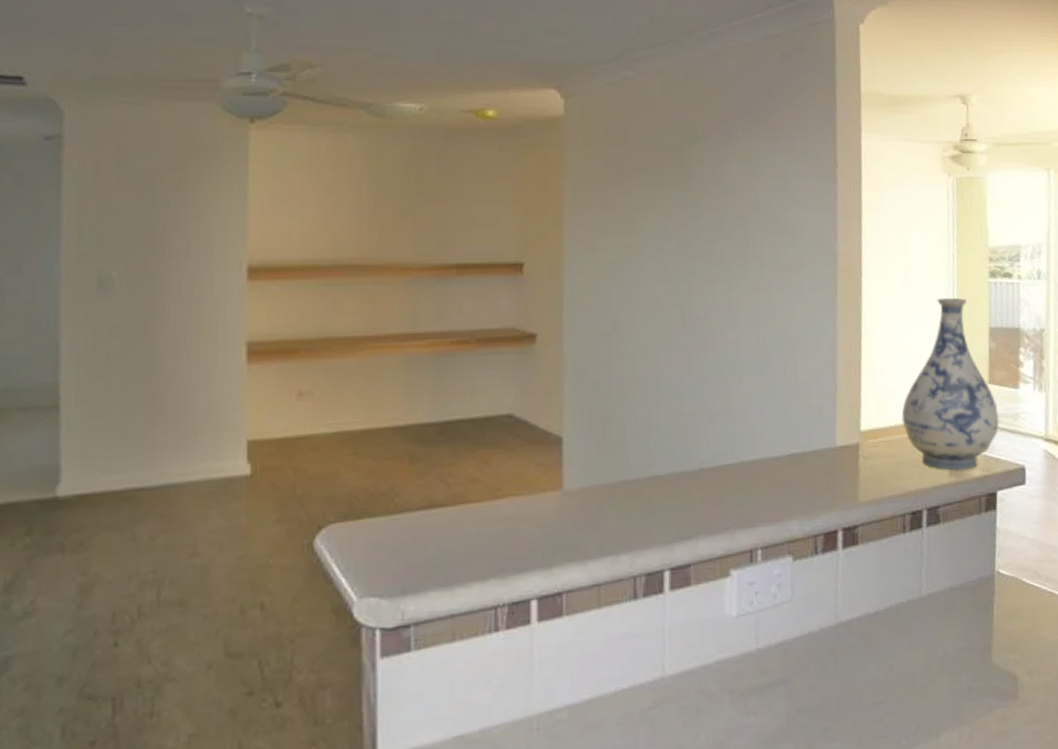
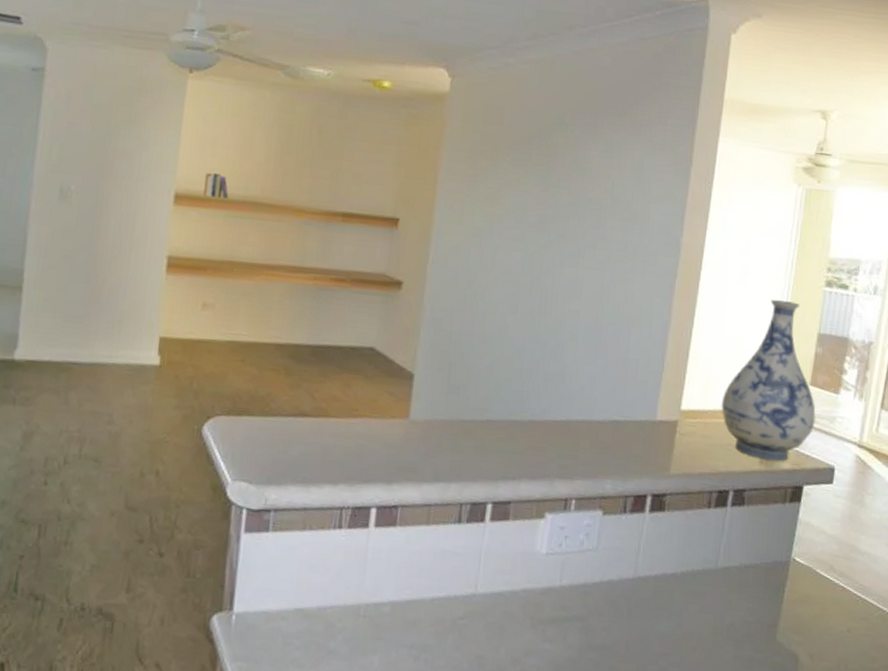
books: none [283,236,316,266] -> present [203,172,229,199]

